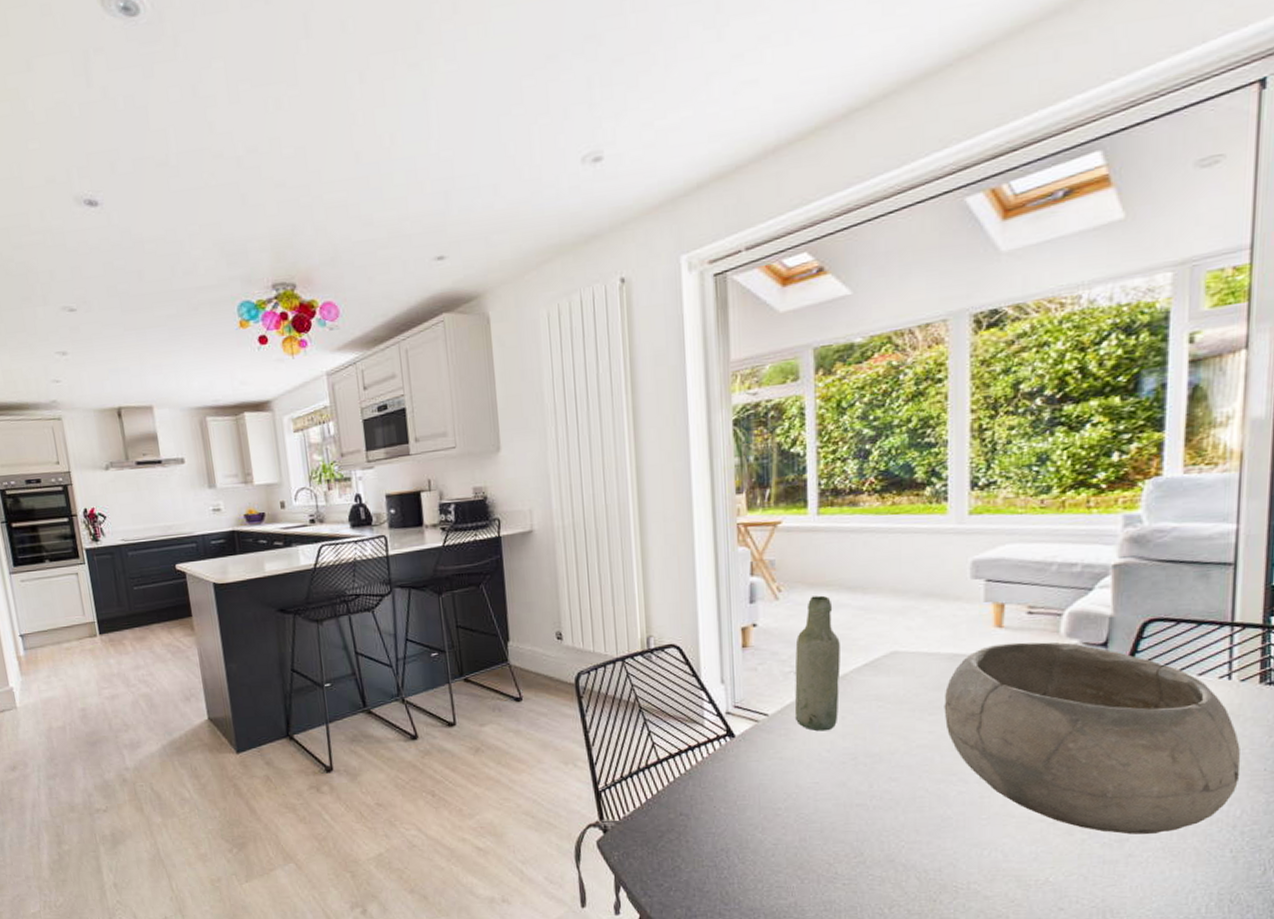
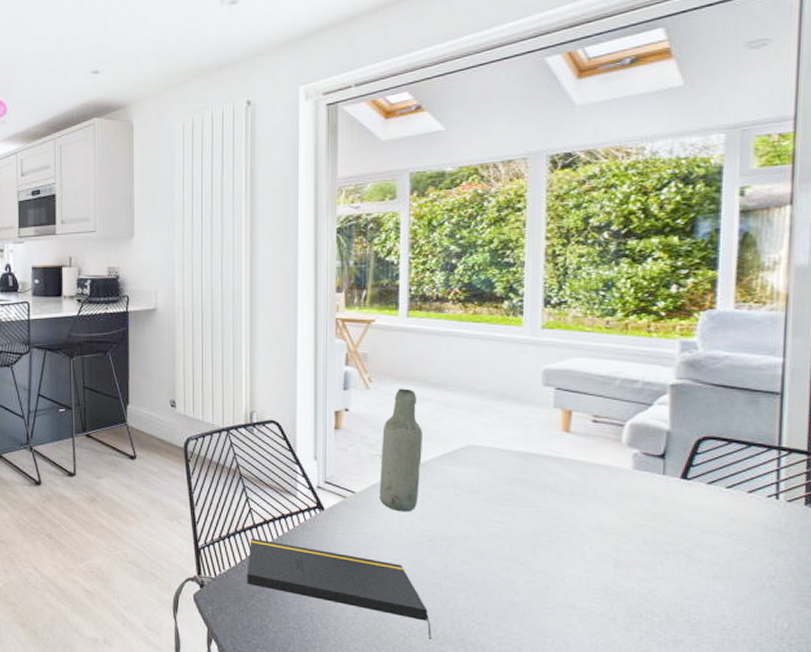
notepad: none [654,774,858,864] -> present [247,538,431,640]
bowl: present [944,642,1241,835] -> none [514,447,788,638]

